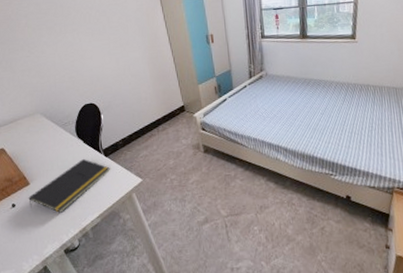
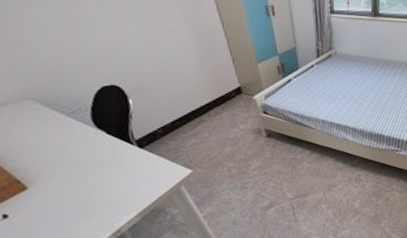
notepad: present [28,158,110,213] -> none [28,152,148,218]

